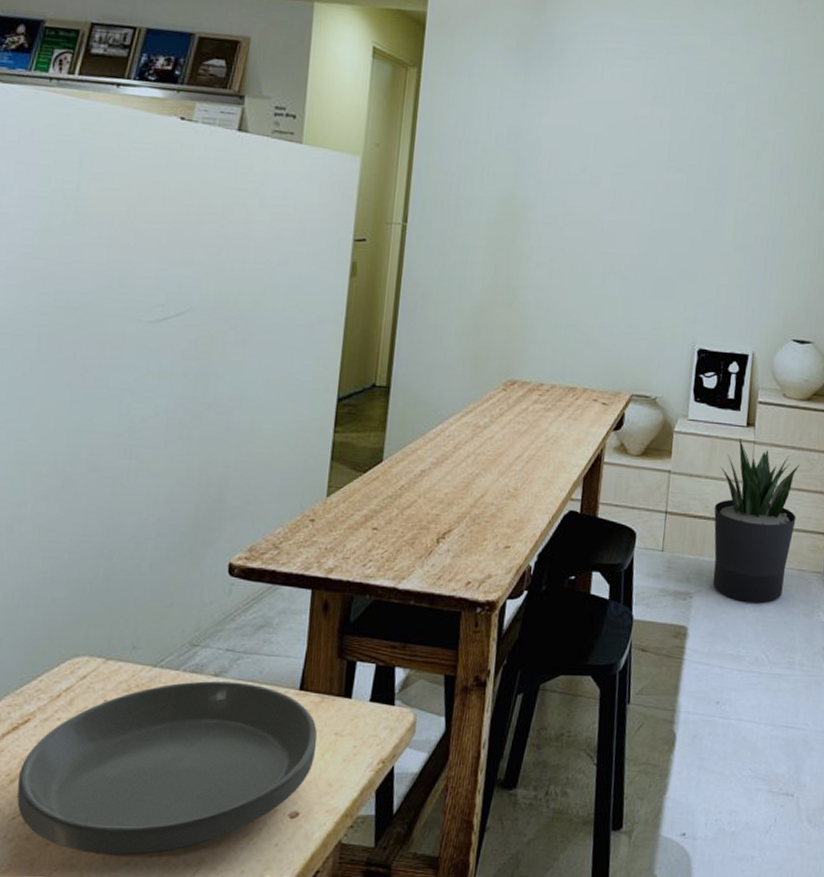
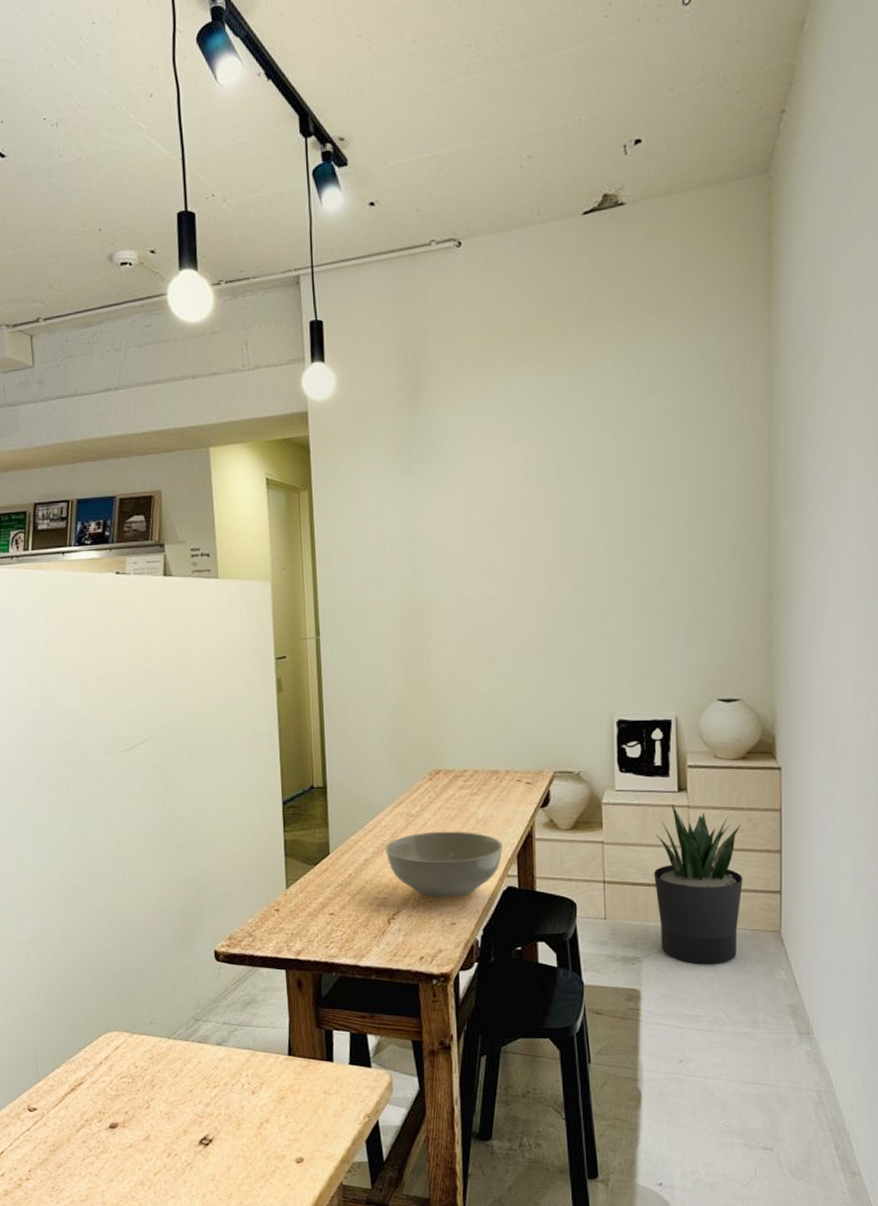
saucer: present [17,681,318,856] -> none [81,1049,310,1191]
bowl: none [444,446,571,519] -> present [385,831,504,898]

